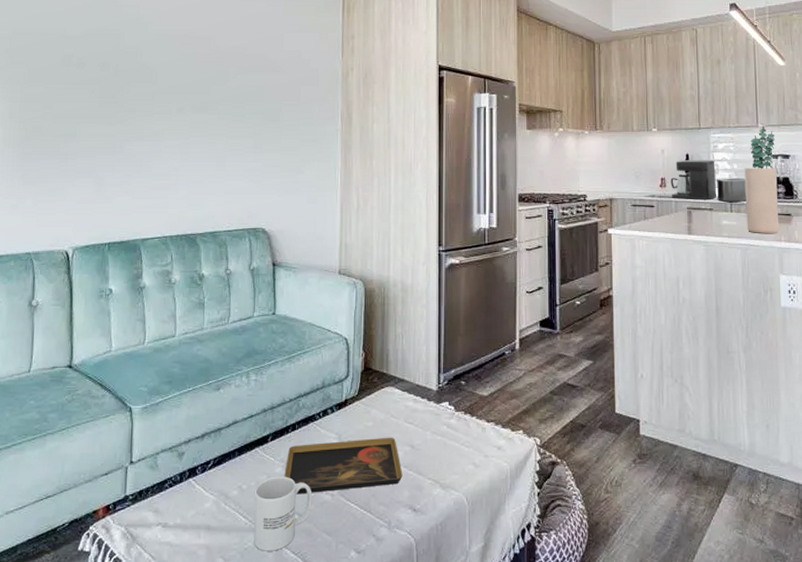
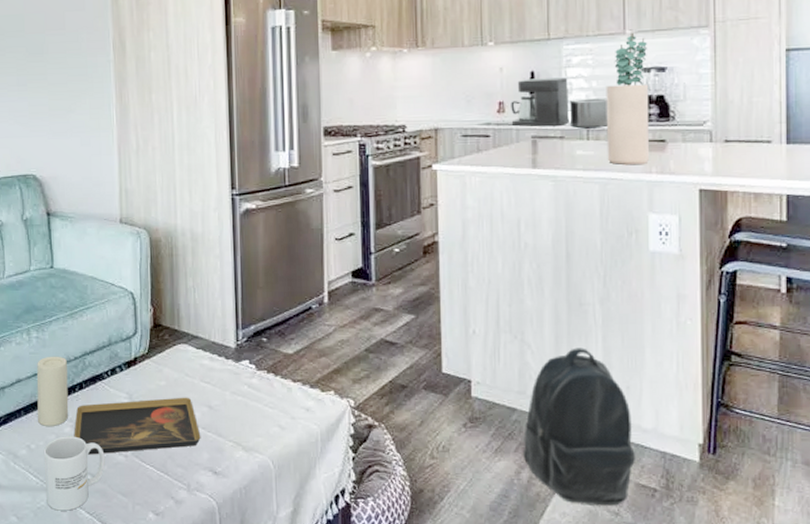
candle: none [251,398,282,467] -> present [36,356,69,426]
backpack: none [683,390,775,534] -> present [523,348,635,506]

